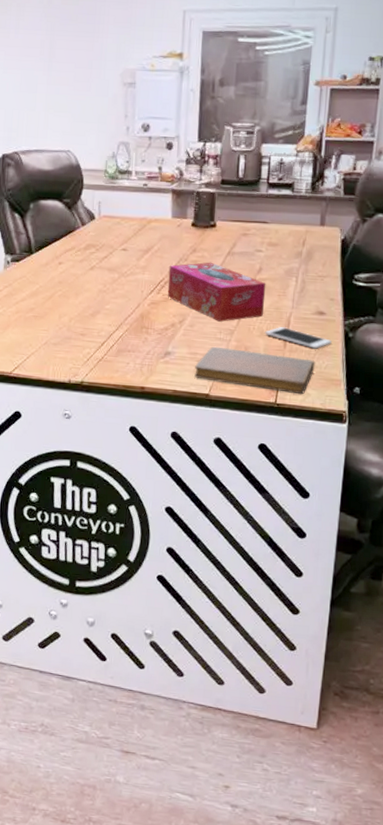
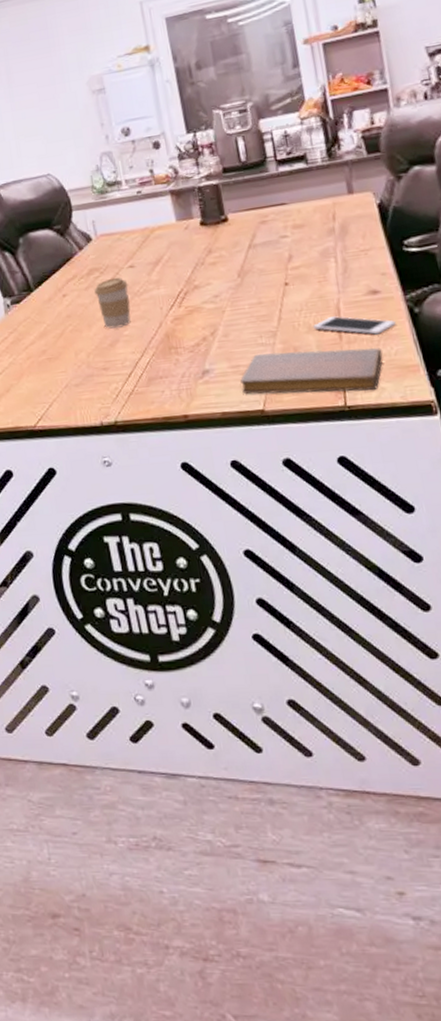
coffee cup: none [87,256,118,301] -> present [94,277,131,329]
tissue box: present [167,262,266,322] -> none [185,260,306,325]

